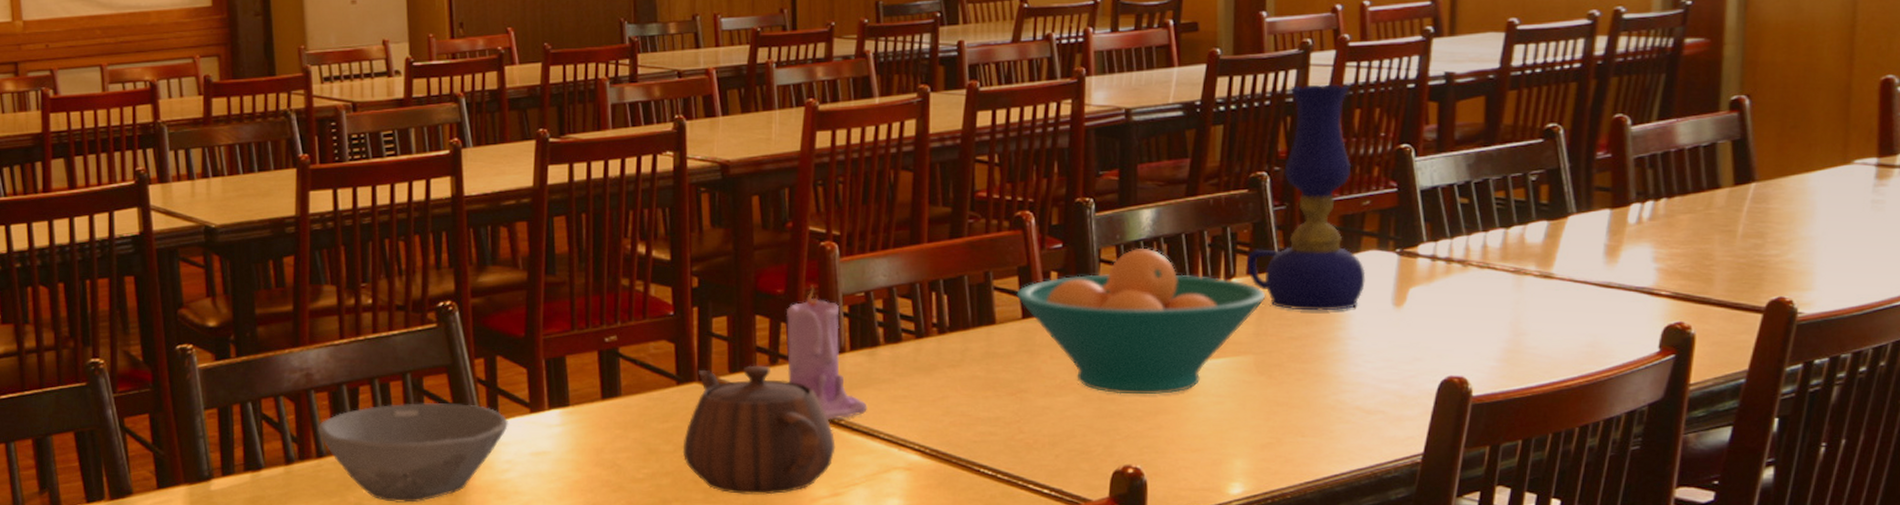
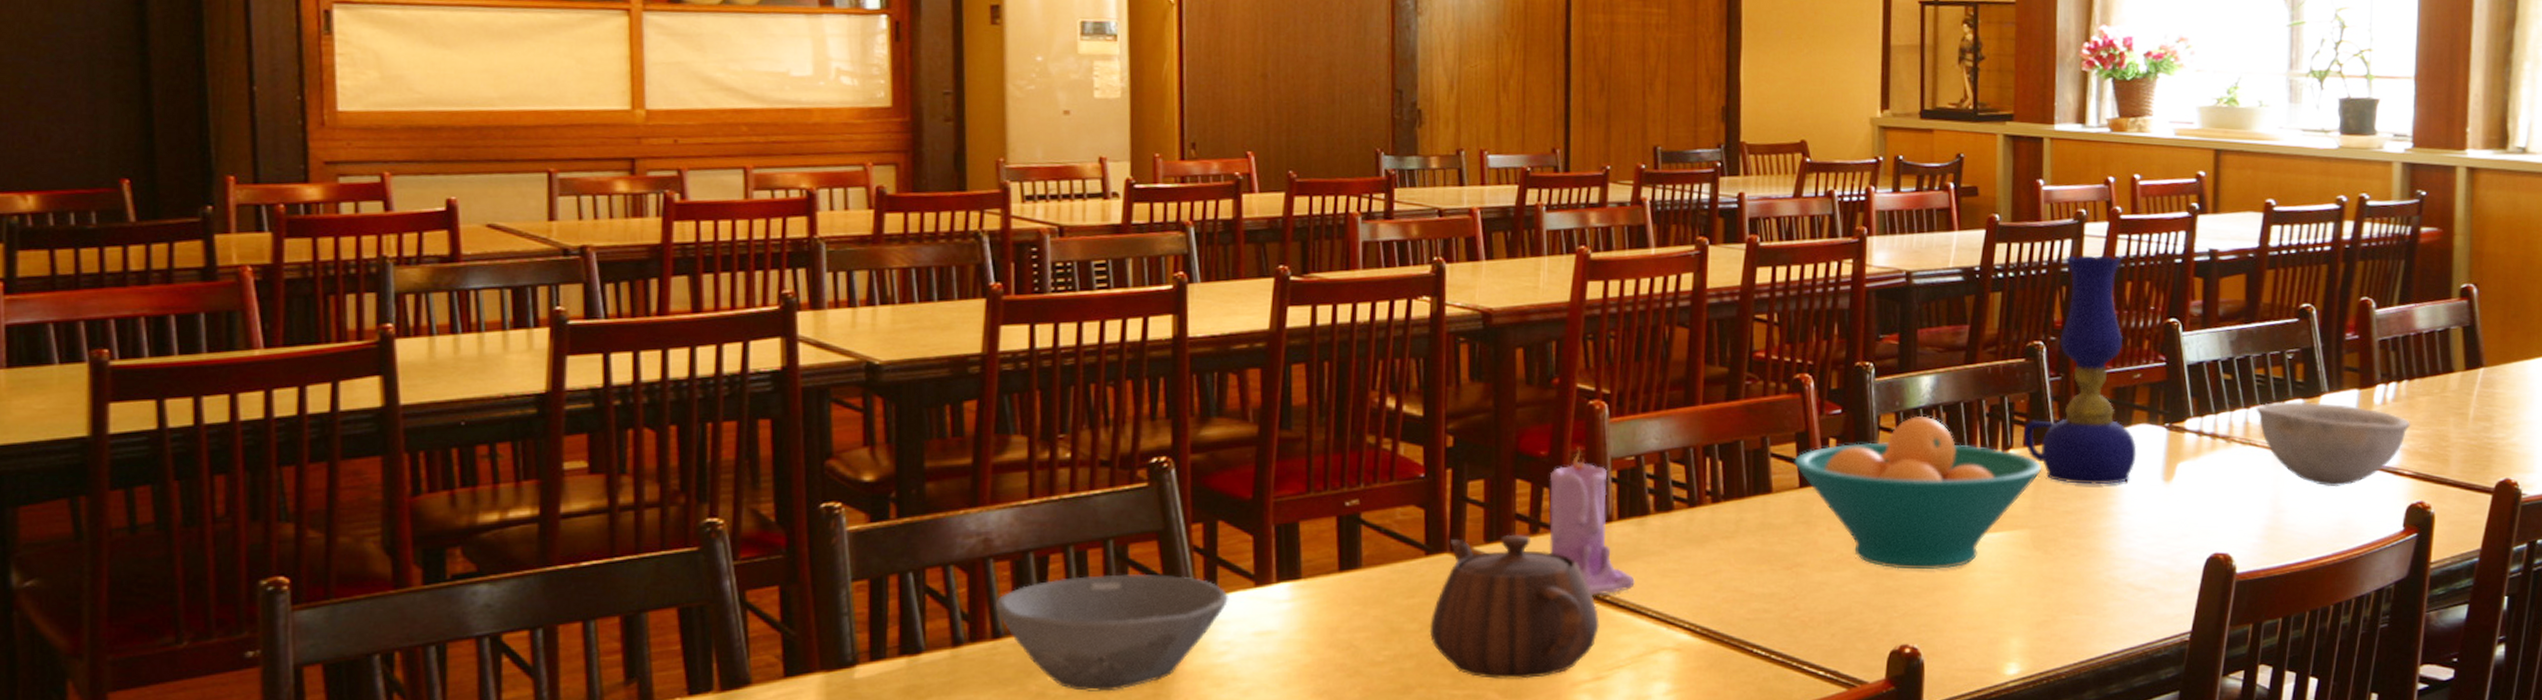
bowl: none [1495,223,1670,310] -> present [2256,401,2411,488]

